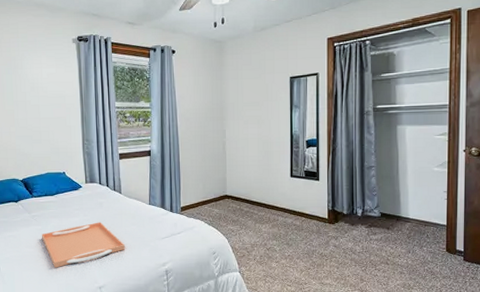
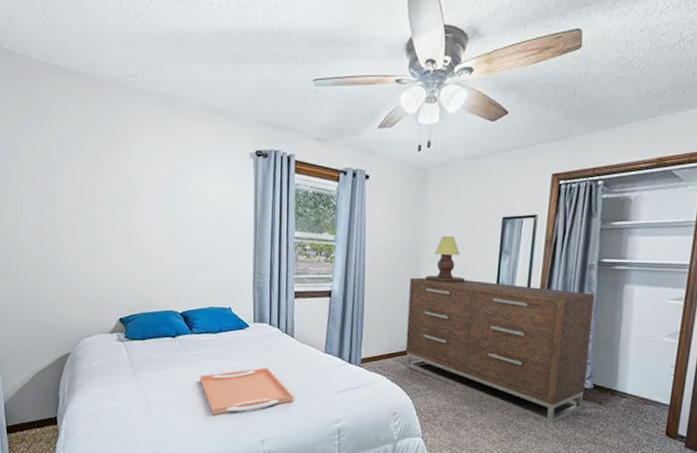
dresser: none [217,132,374,249] -> present [405,277,596,423]
table lamp: none [230,96,263,136] -> present [426,236,465,283]

